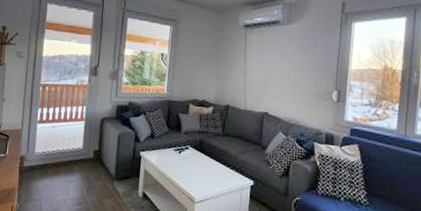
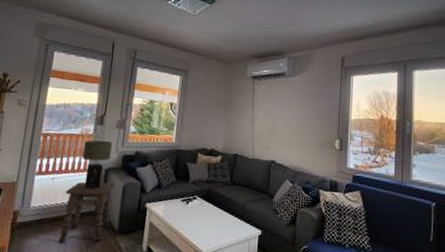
side table: none [61,130,110,187] -> present [58,181,115,243]
table lamp: none [79,90,107,138] -> present [82,140,113,190]

